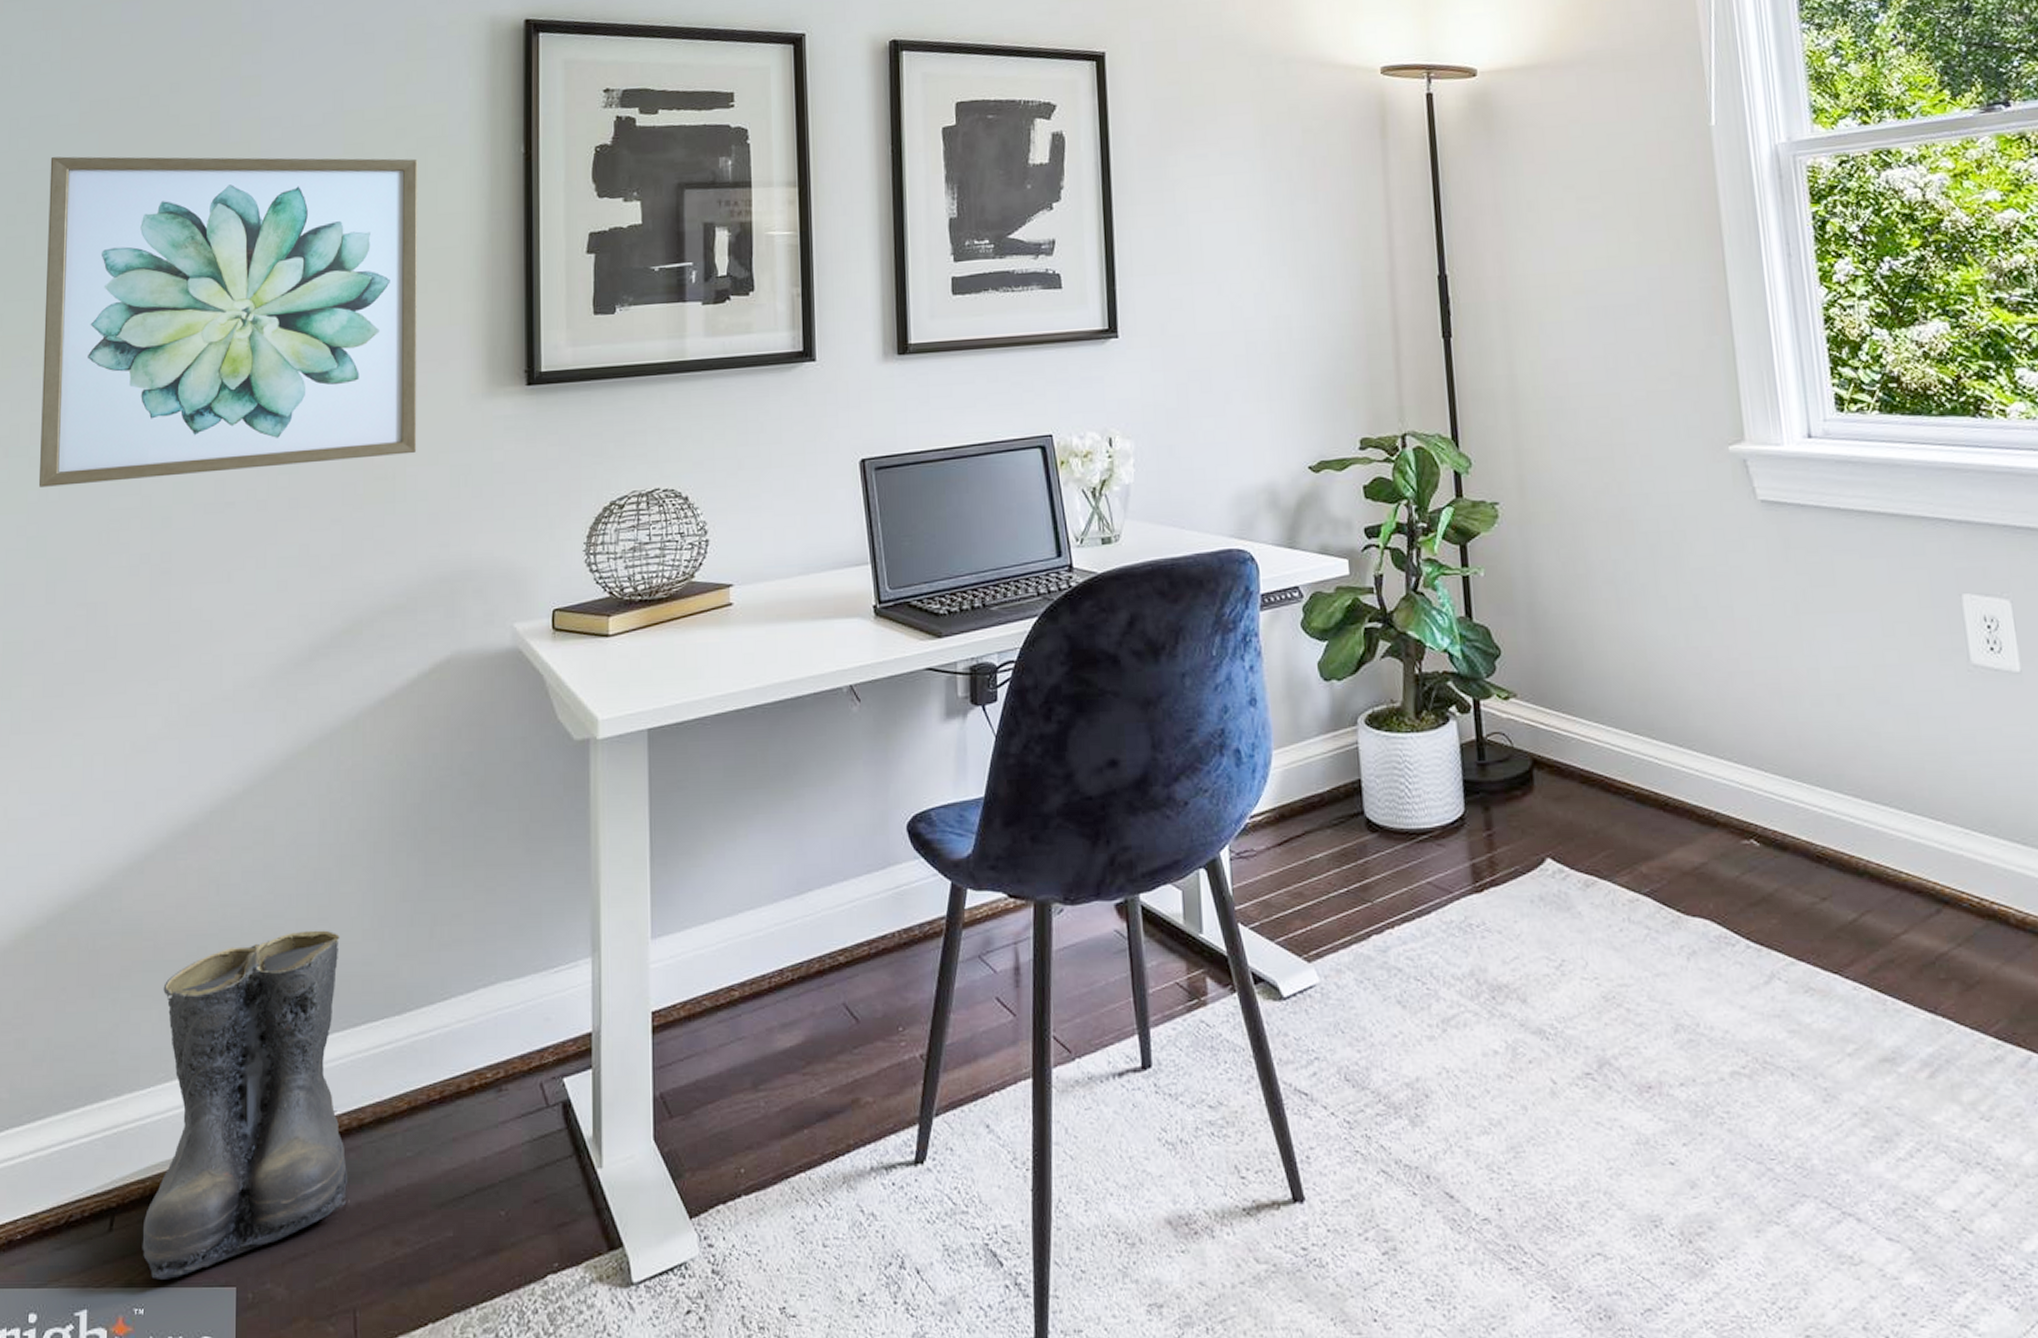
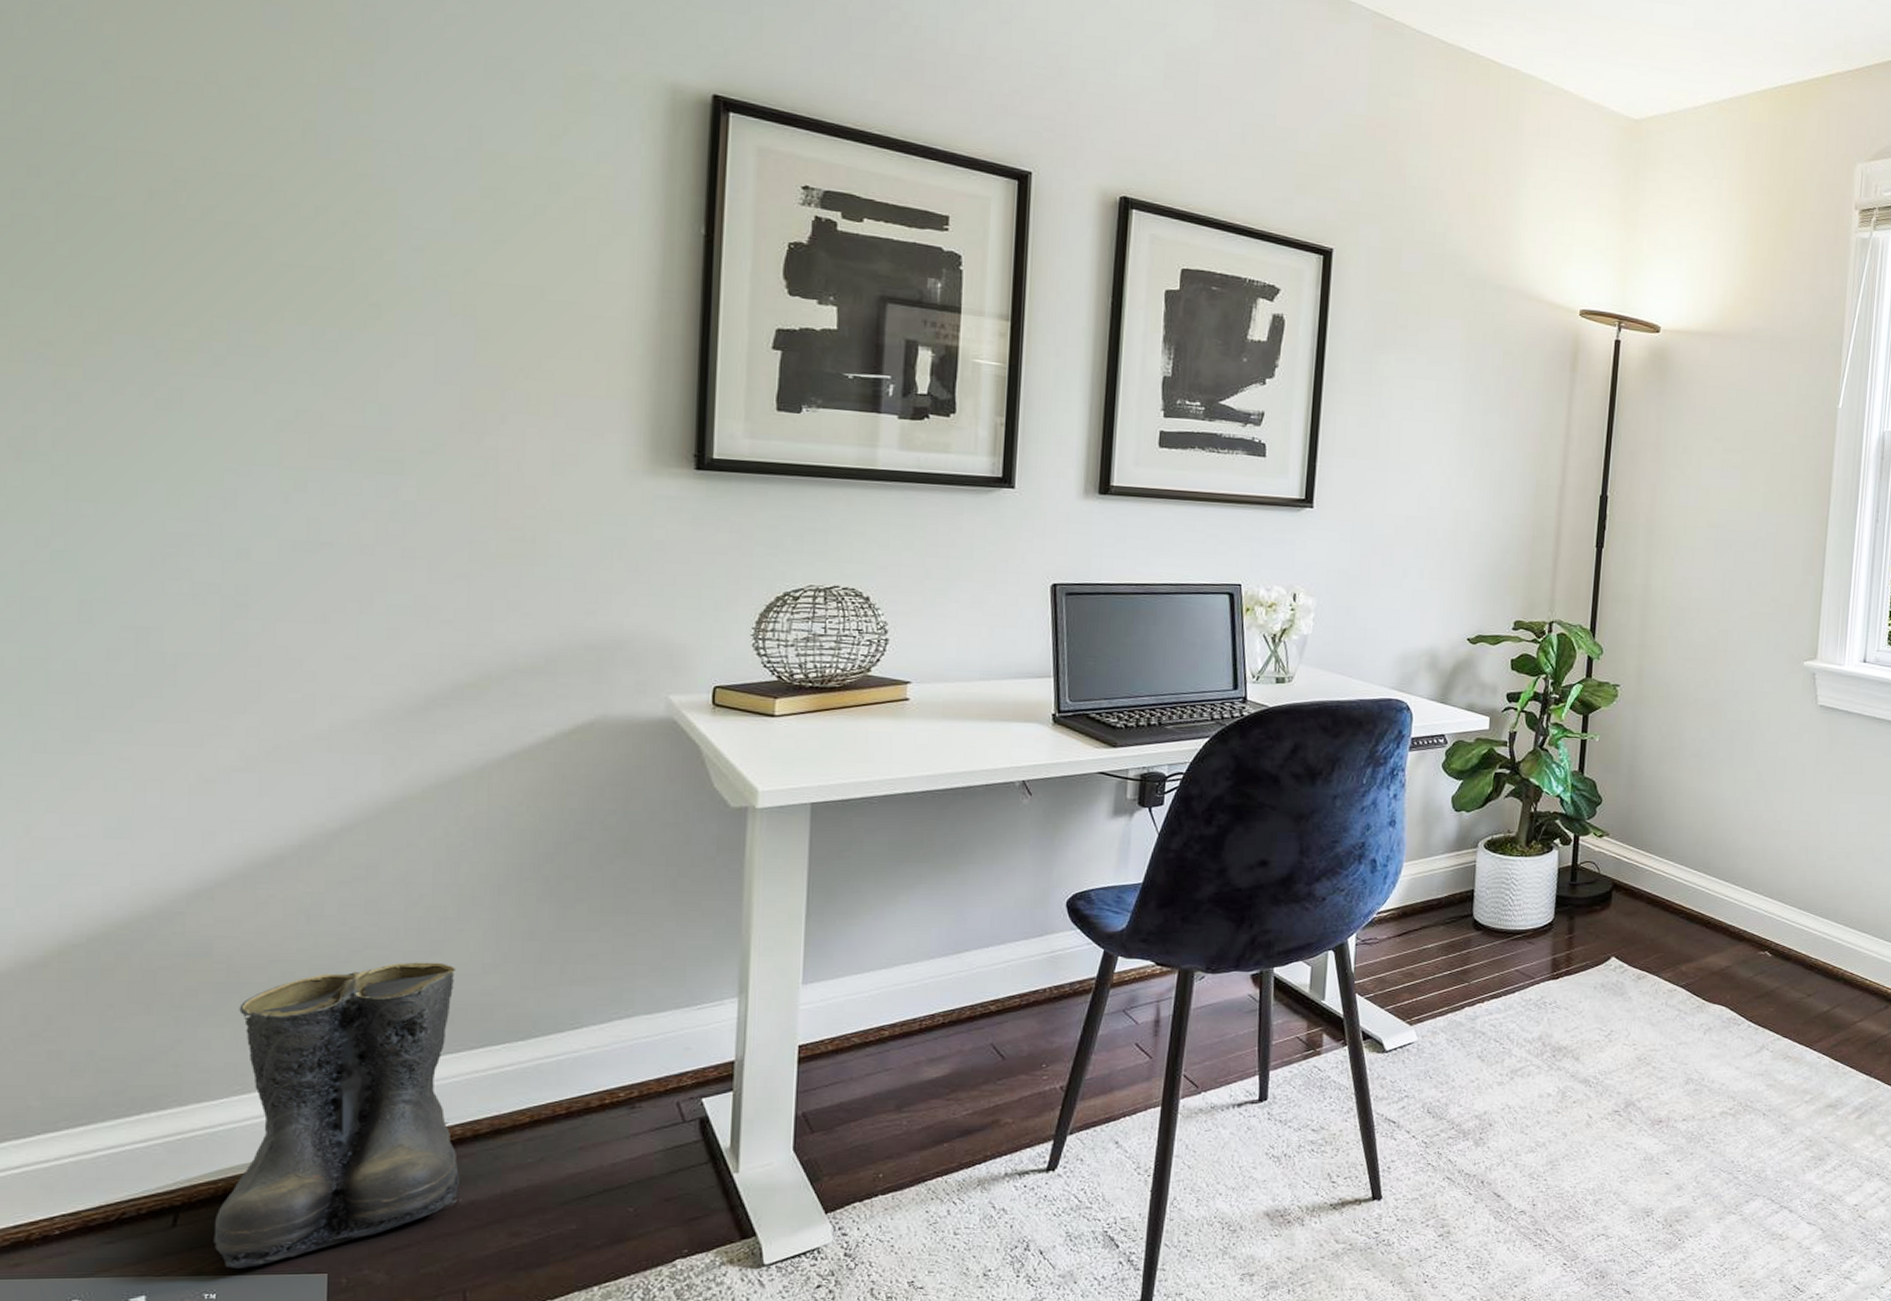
wall art: present [38,156,418,487] -> none [65,132,575,520]

